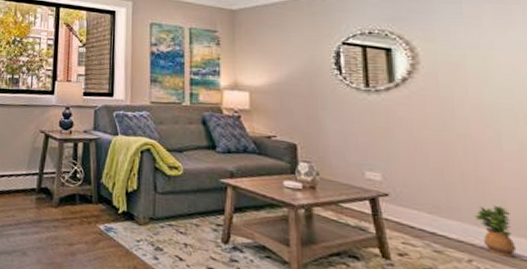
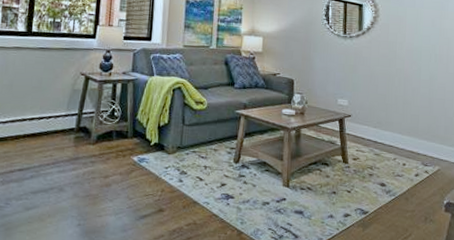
potted plant: present [475,205,517,258] -> none [401,119,421,154]

